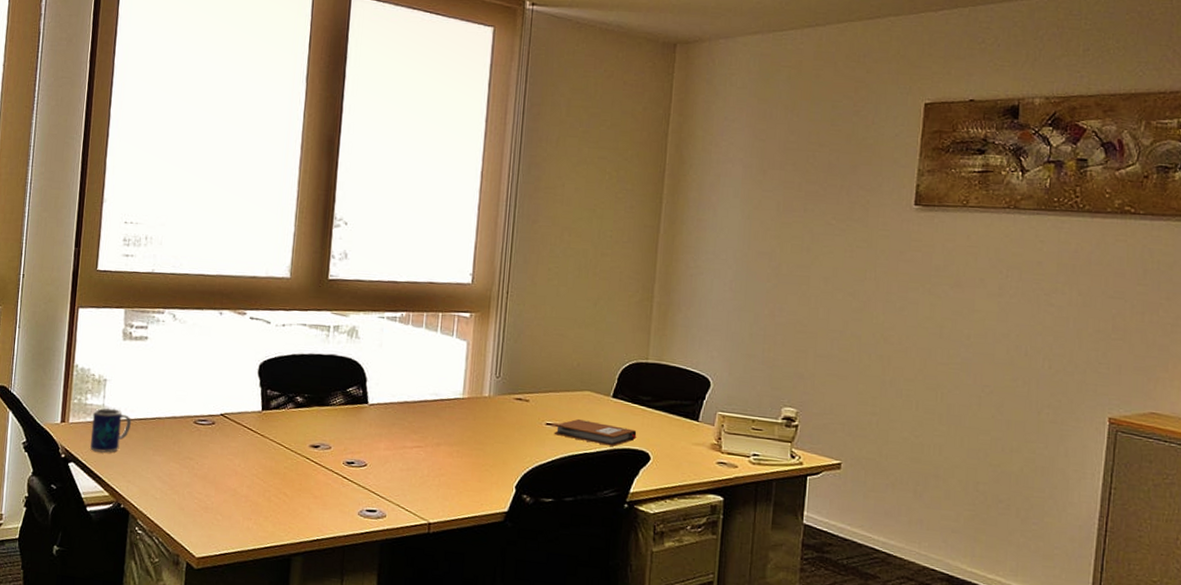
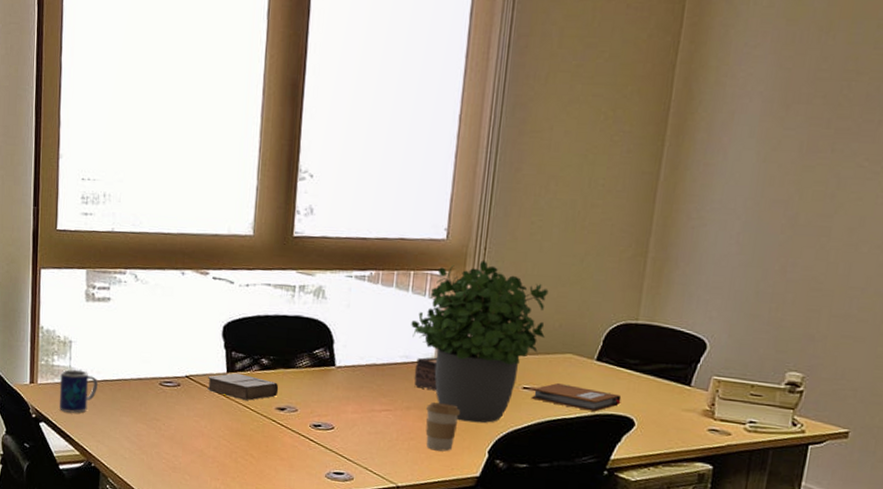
book: none [242,410,313,439] -> present [207,373,279,401]
potted plant: none [440,304,566,459] -> present [411,261,549,423]
tissue box: none [443,394,466,428] -> present [414,357,437,391]
coffee cup: none [455,439,489,488] -> present [425,402,461,452]

